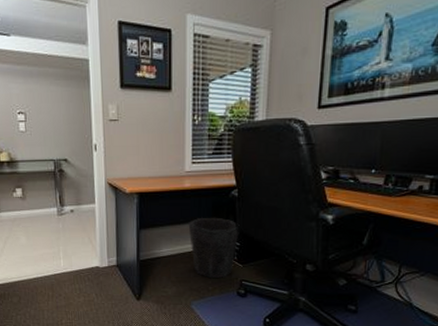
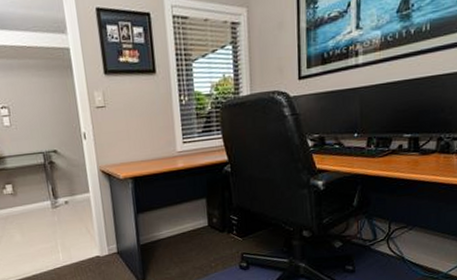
waste bin: present [188,217,240,279] -> none [185,194,236,255]

